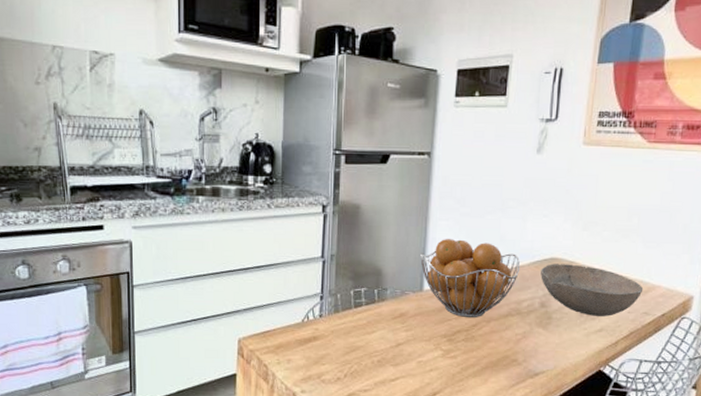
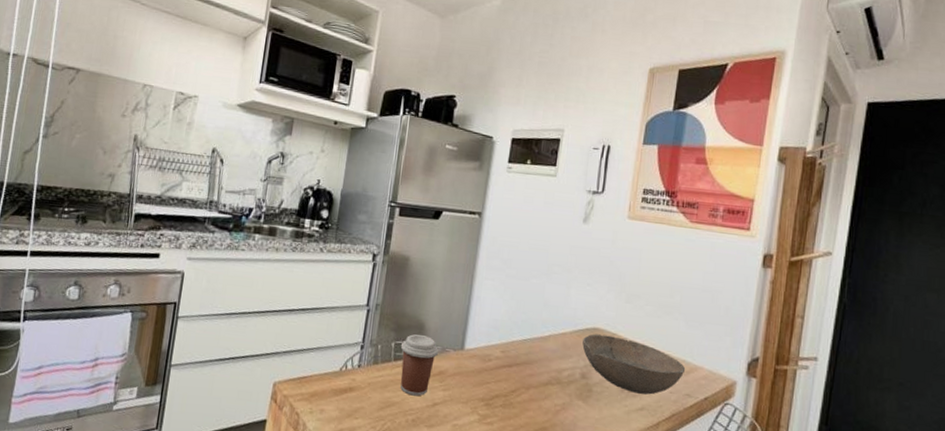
coffee cup: none [359,280,397,339] -> present [400,334,438,397]
fruit basket: present [420,239,521,318] -> none [463,298,563,383]

